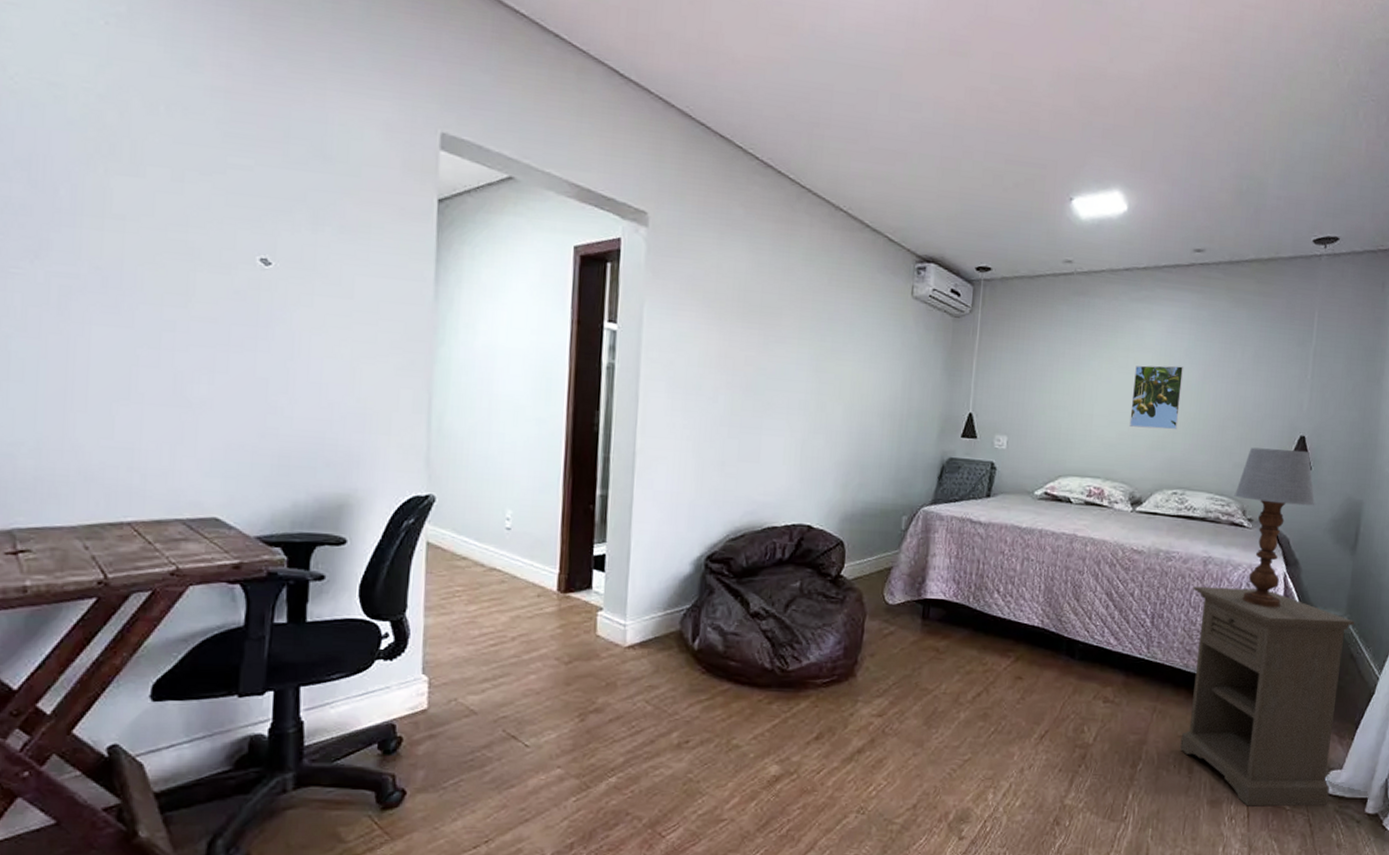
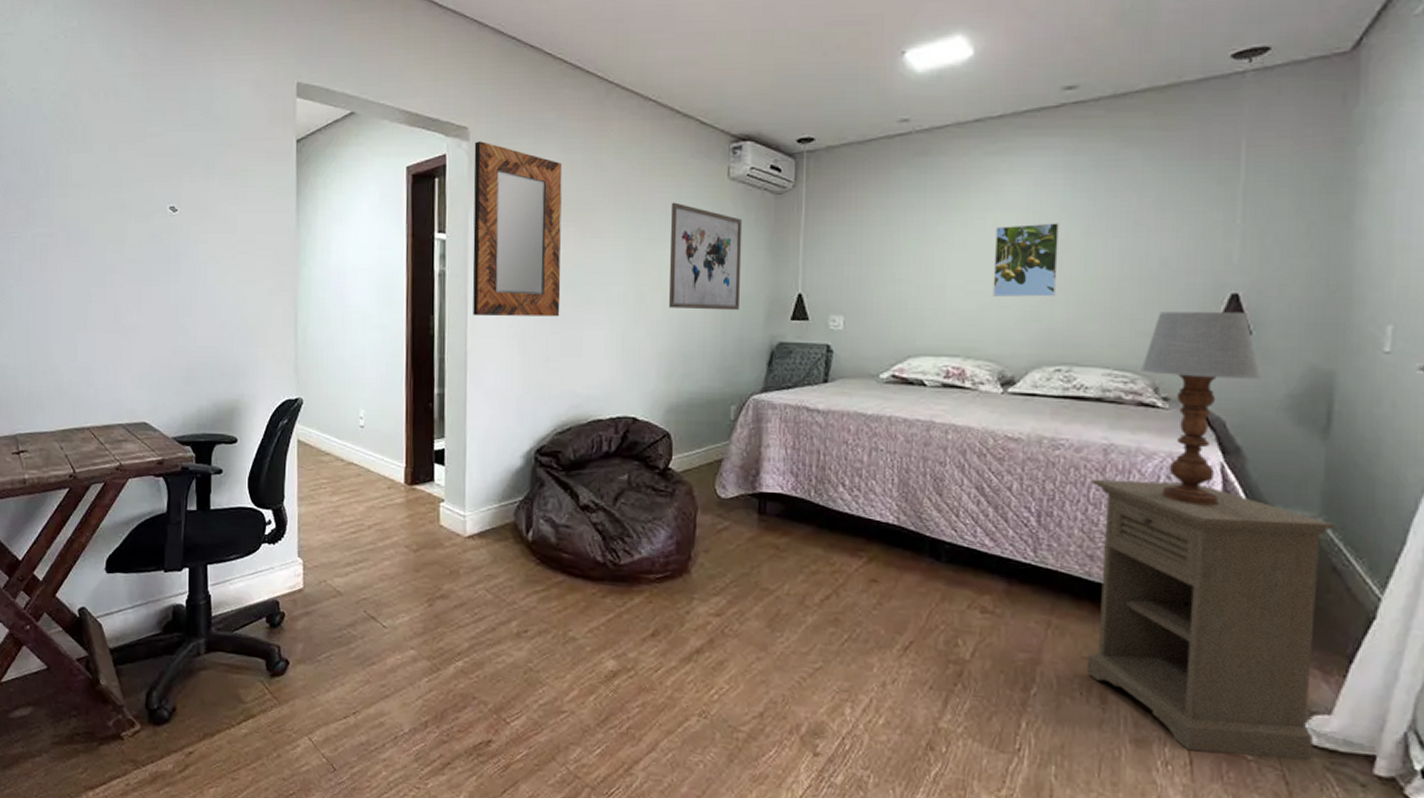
home mirror: none [644,228,749,421] -> present [472,141,563,317]
wall art: none [849,315,923,426] -> present [669,202,743,311]

